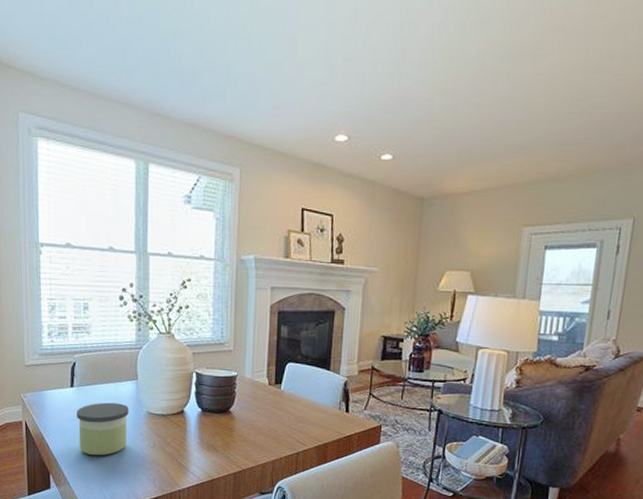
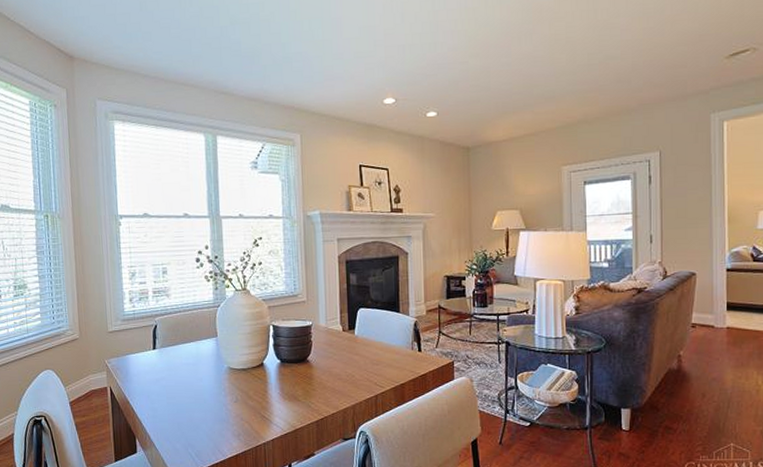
candle: present [77,402,129,456] -> none [160,361,210,416]

